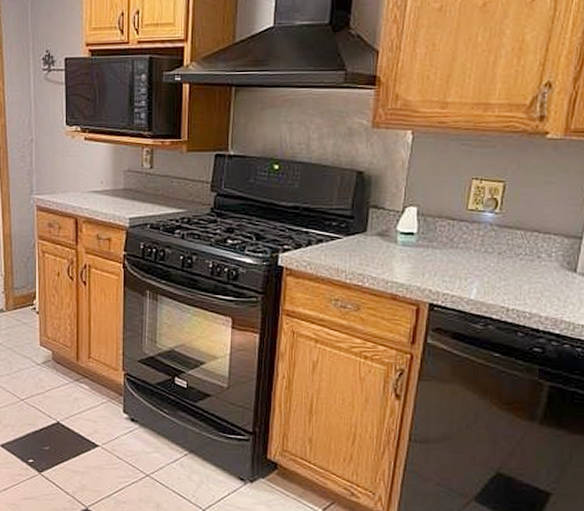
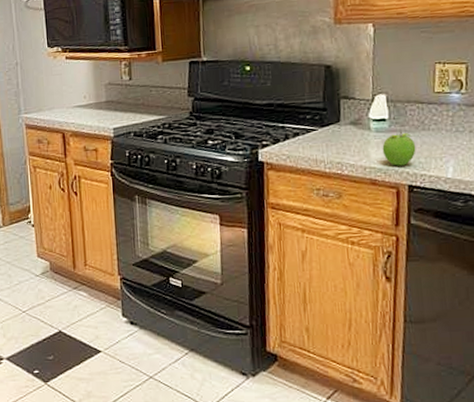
fruit: none [407,247,442,283] -> present [382,131,416,166]

